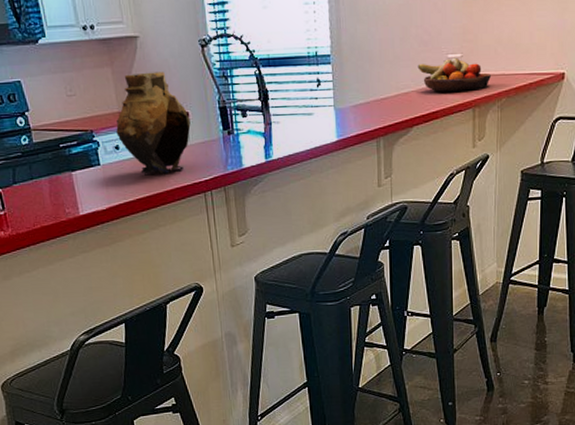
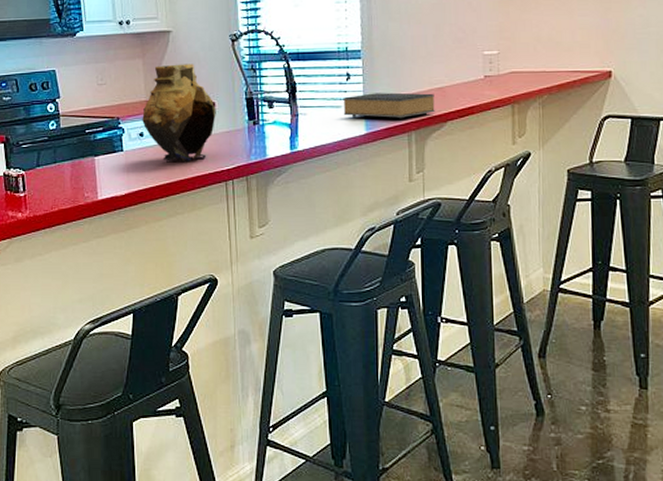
book: none [314,98,402,125] -> present [343,92,435,119]
fruit bowl: present [417,57,491,92] -> none [451,54,530,88]

